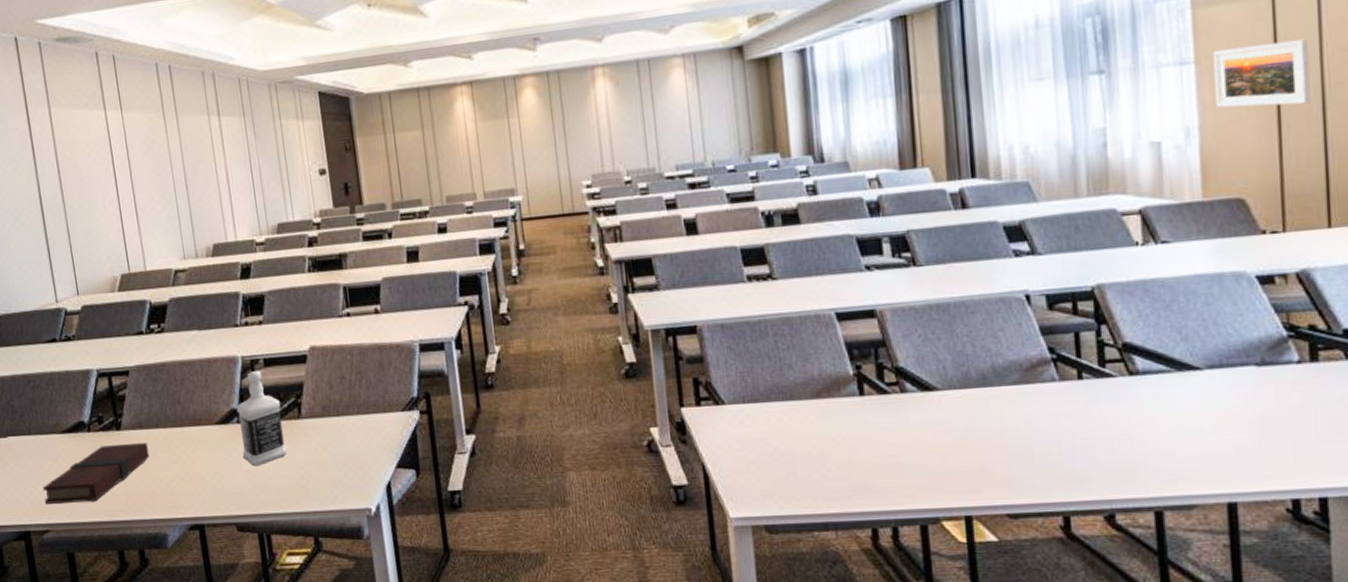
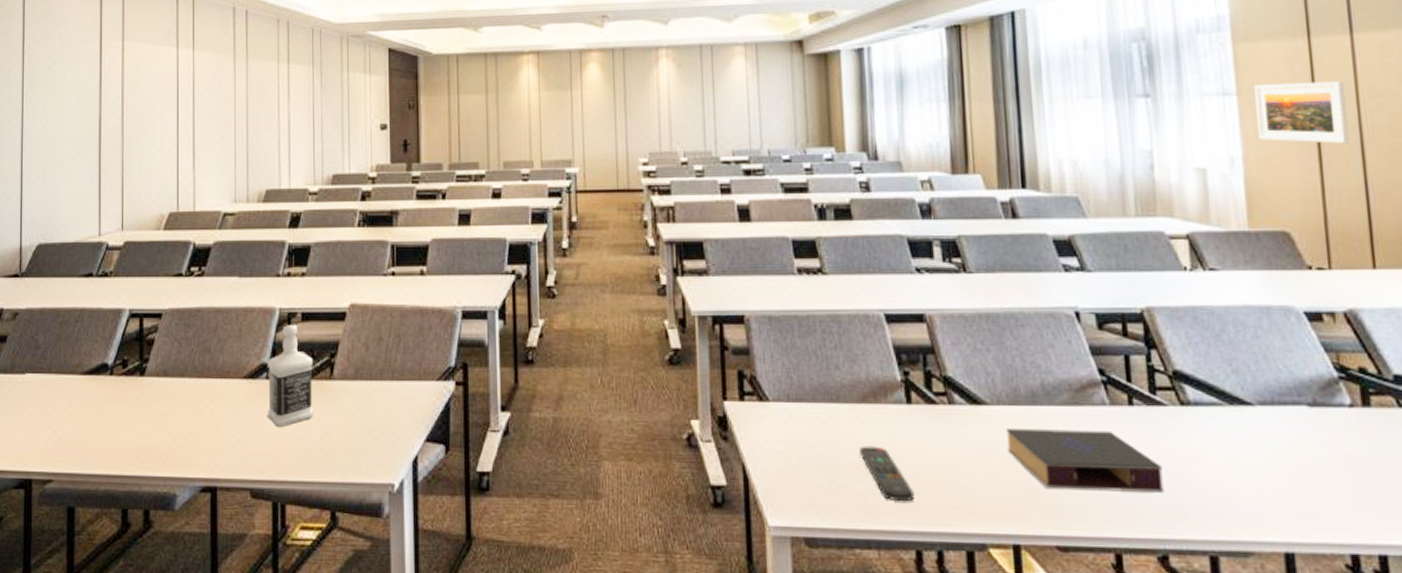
book: present [43,443,150,504] -> none [54,392,170,452]
remote control: none [815,437,869,487] -> present [860,446,914,502]
book: none [957,404,1112,464] -> present [1006,429,1164,493]

